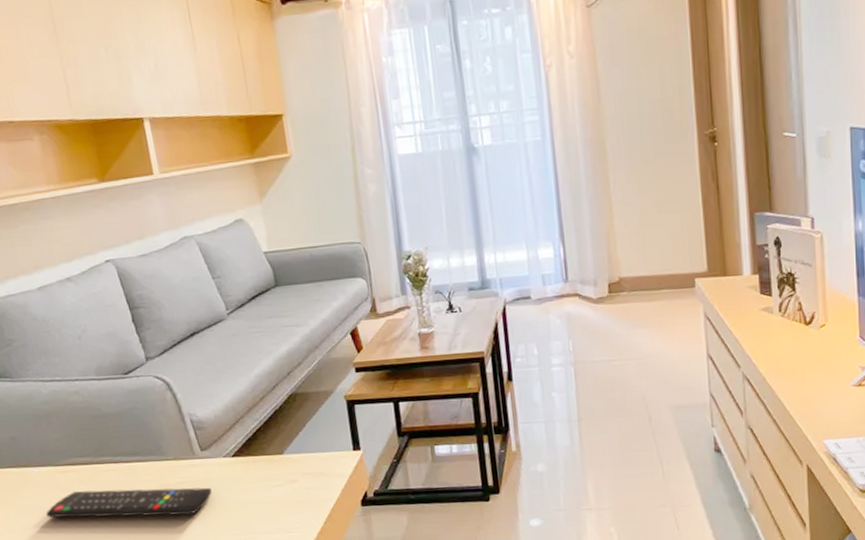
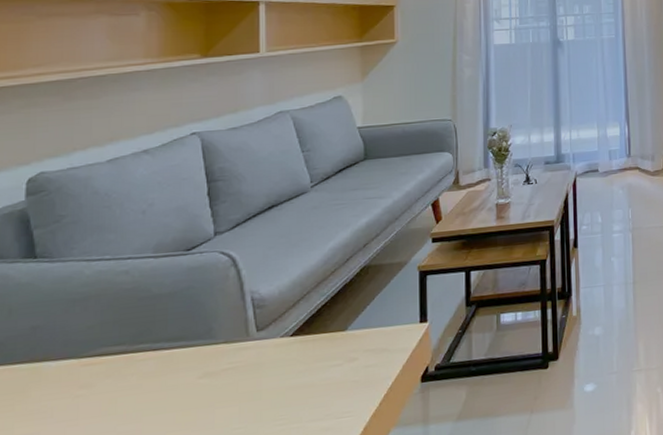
remote control: present [46,487,212,518] -> none [53,372,261,422]

